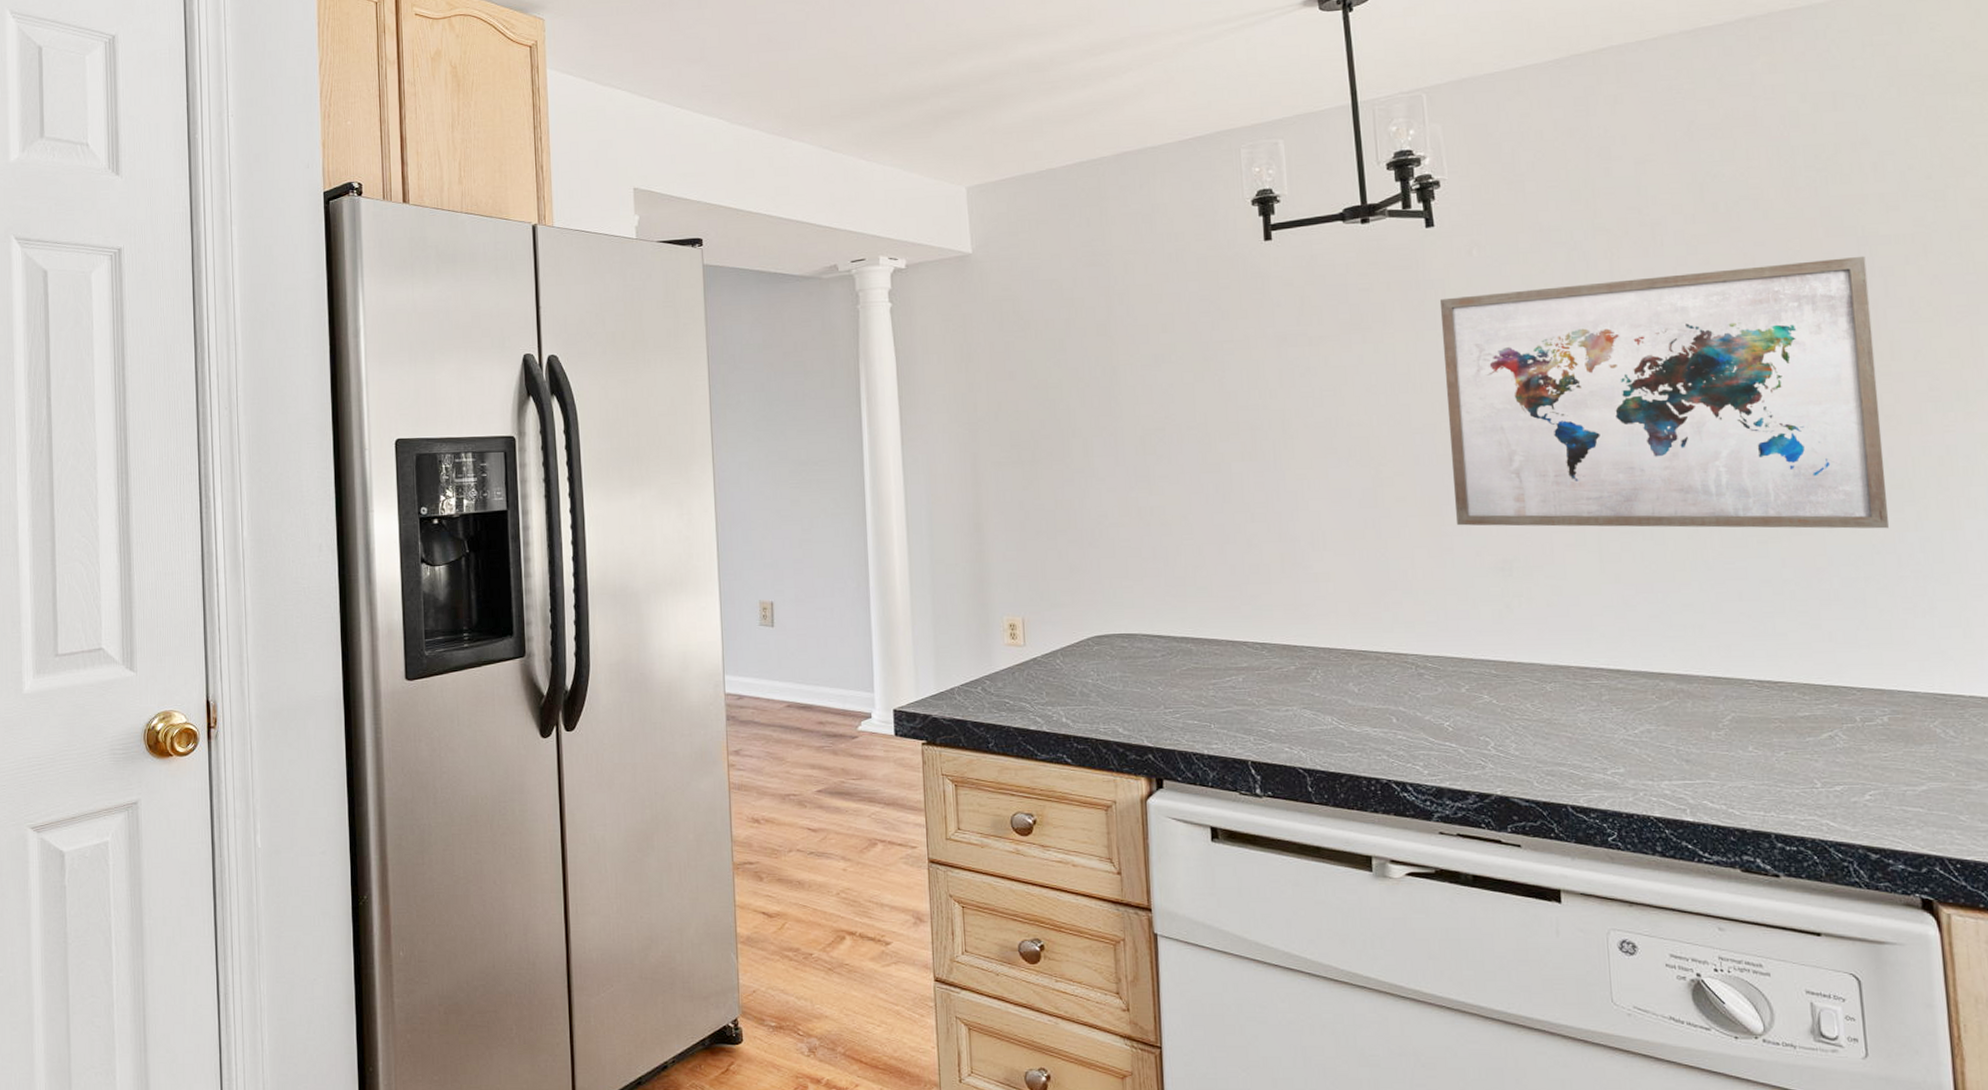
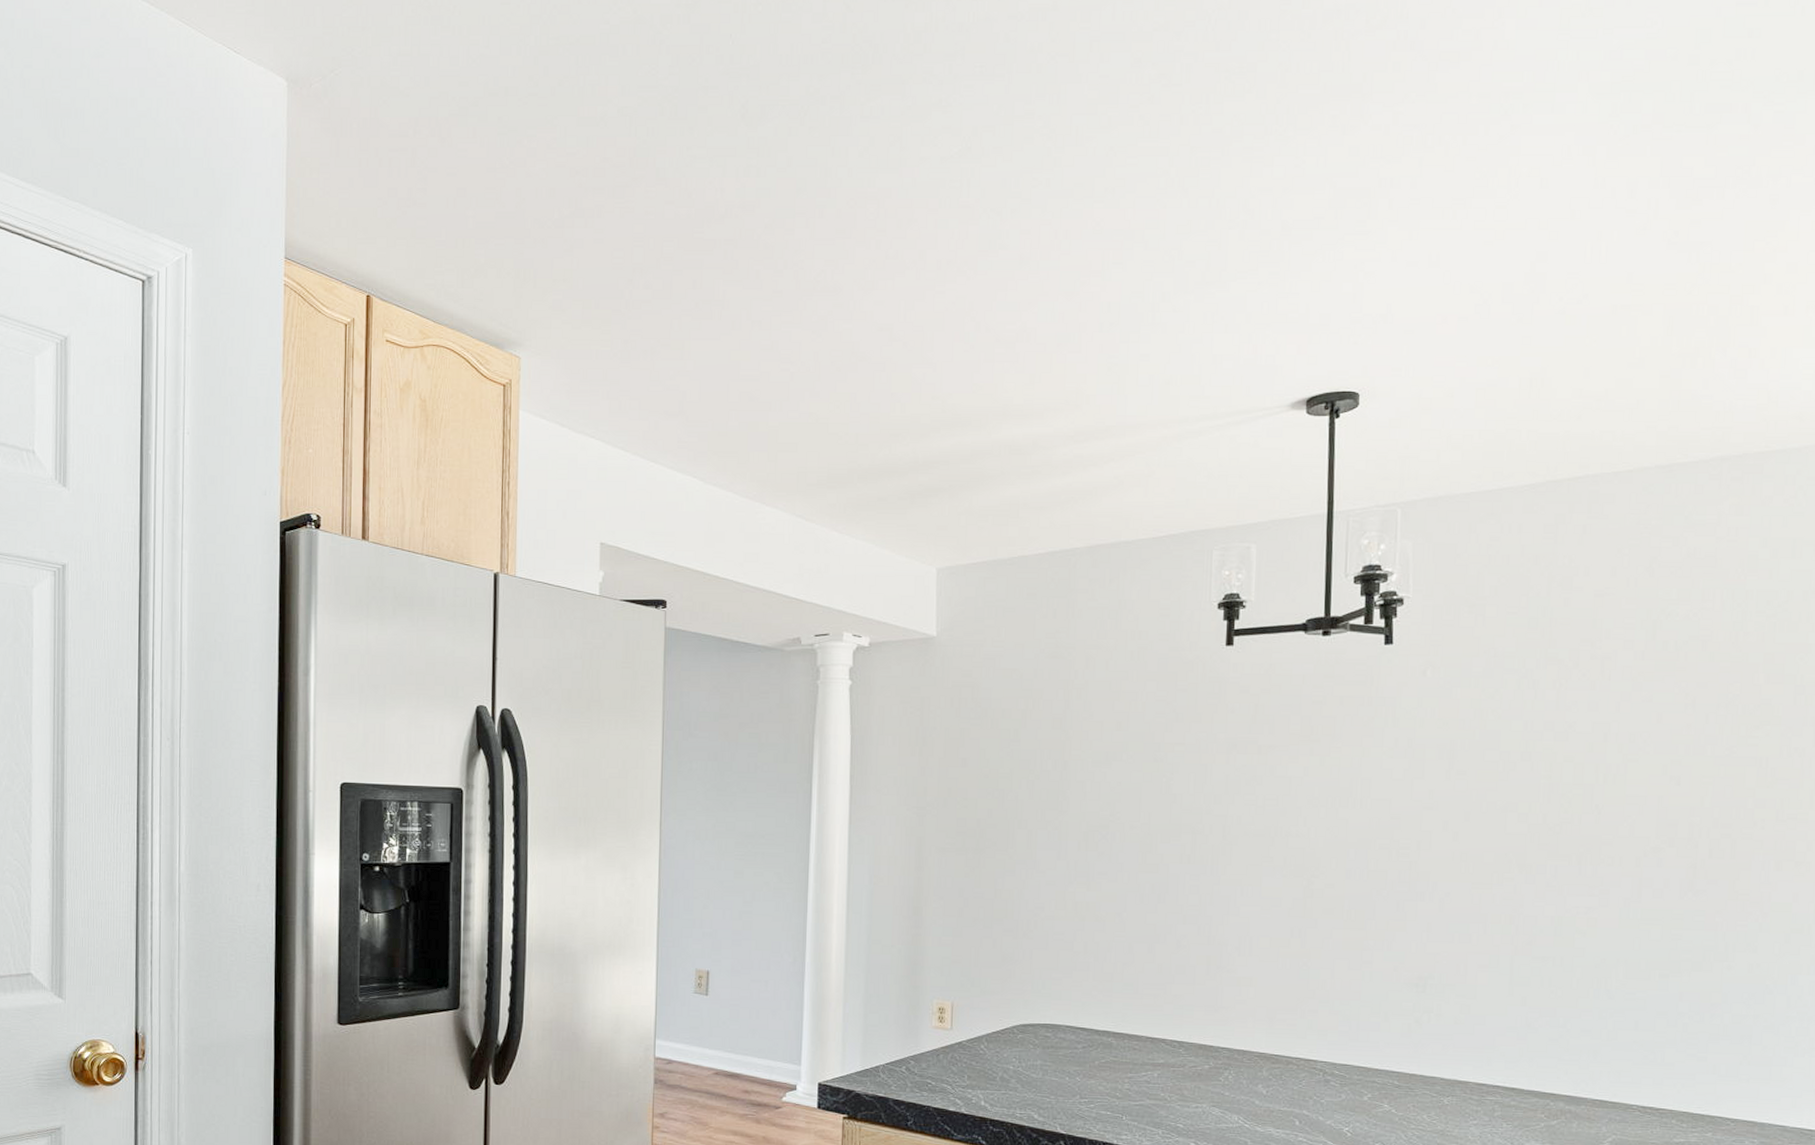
wall art: present [1439,256,1890,529] -> none [1378,704,1800,971]

